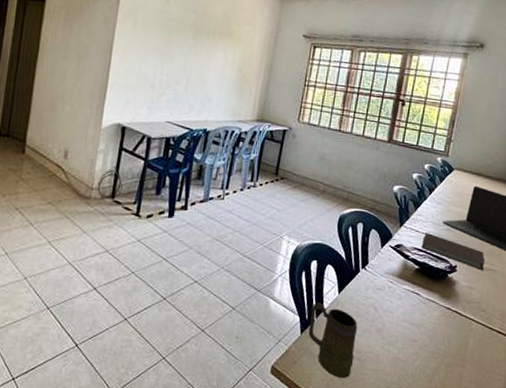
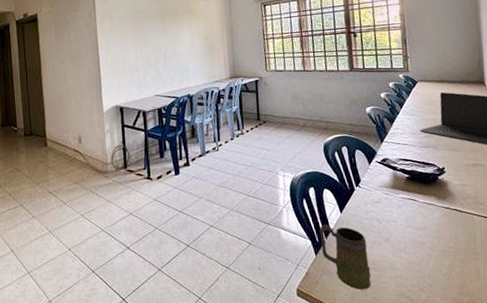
notebook: present [421,233,485,270] -> none [405,143,472,167]

